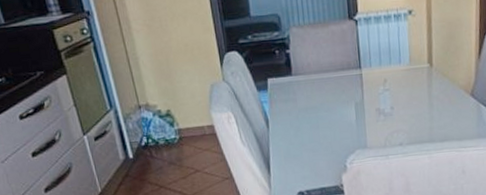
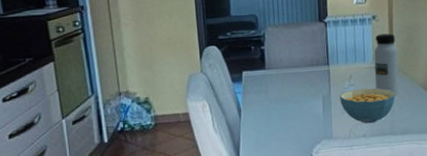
cereal bowl: none [373,92,435,131] -> present [340,88,396,123]
water bottle: none [410,30,439,100] -> present [374,33,399,95]

